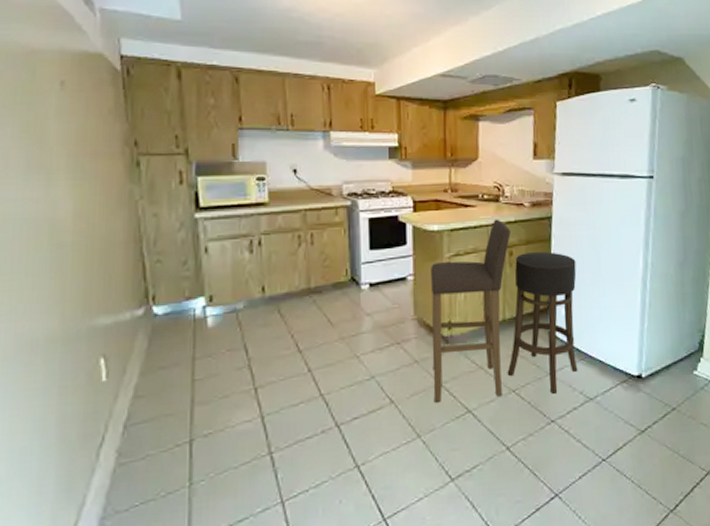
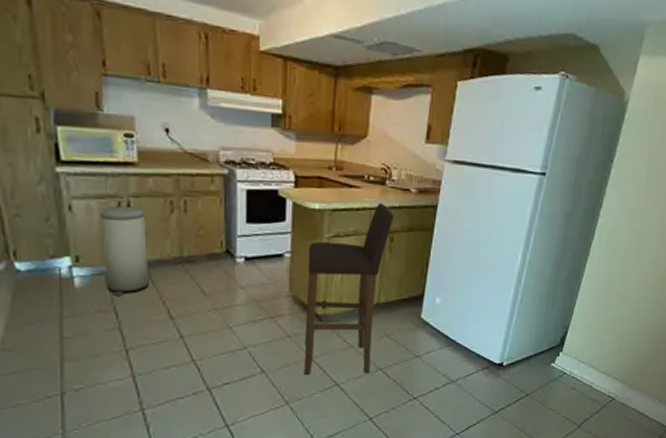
pedal bin: none [233,243,278,332] -> present [100,205,149,295]
bar stool: present [507,252,578,394] -> none [376,240,456,374]

